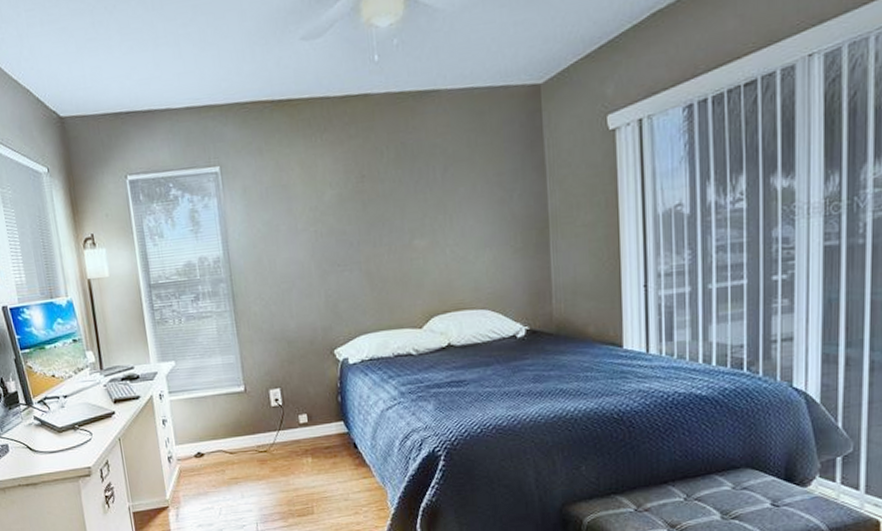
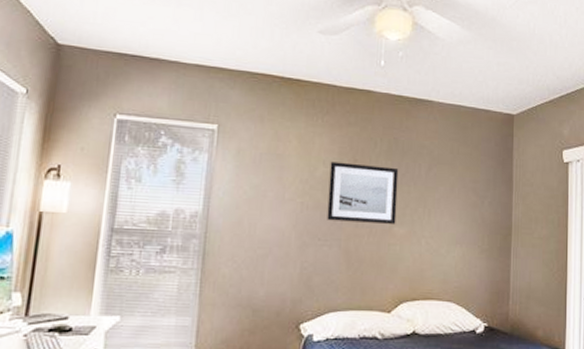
wall art: none [337,176,416,245] -> present [327,161,399,224]

